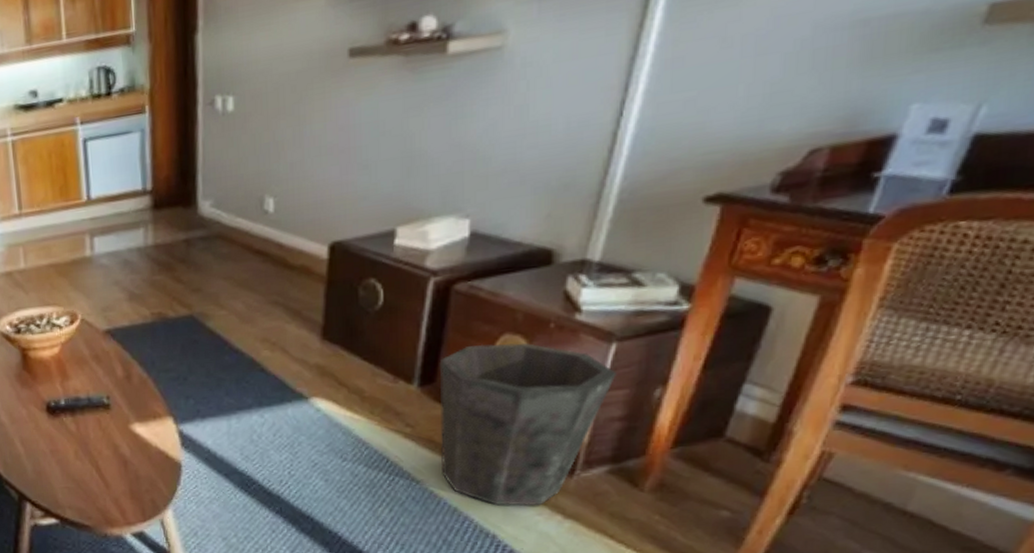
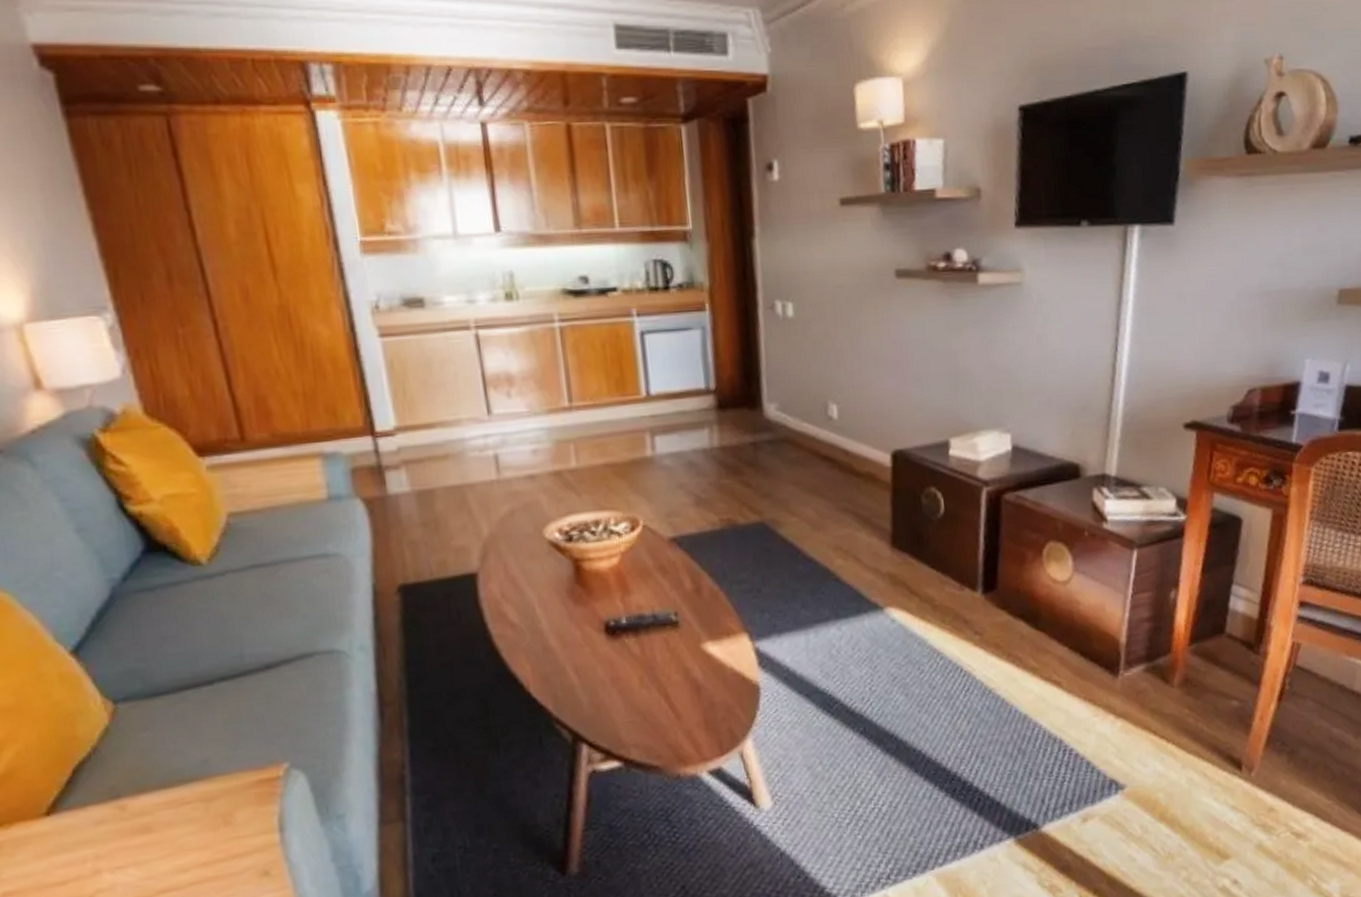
waste bin: present [439,343,617,506] -> none [998,550,1140,710]

